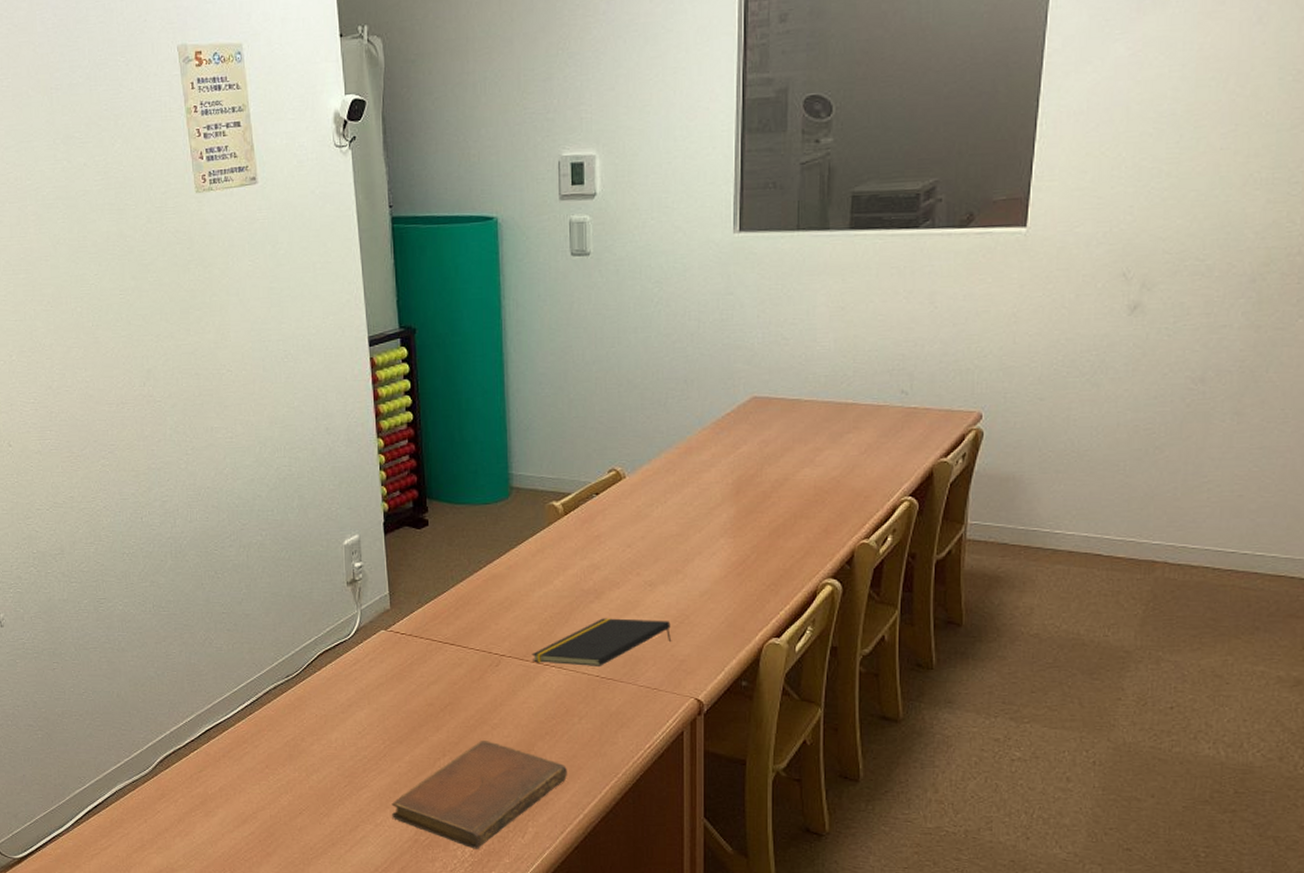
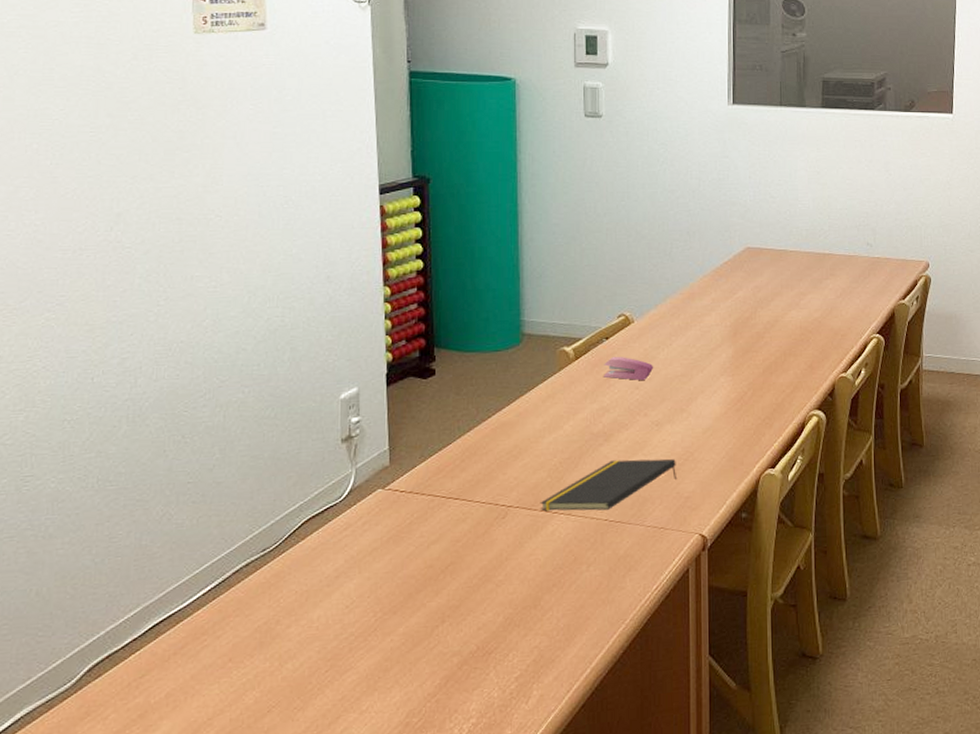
notebook: present [392,741,567,849] -> none [380,600,574,724]
stapler: none [594,512,647,539] -> present [604,356,654,381]

